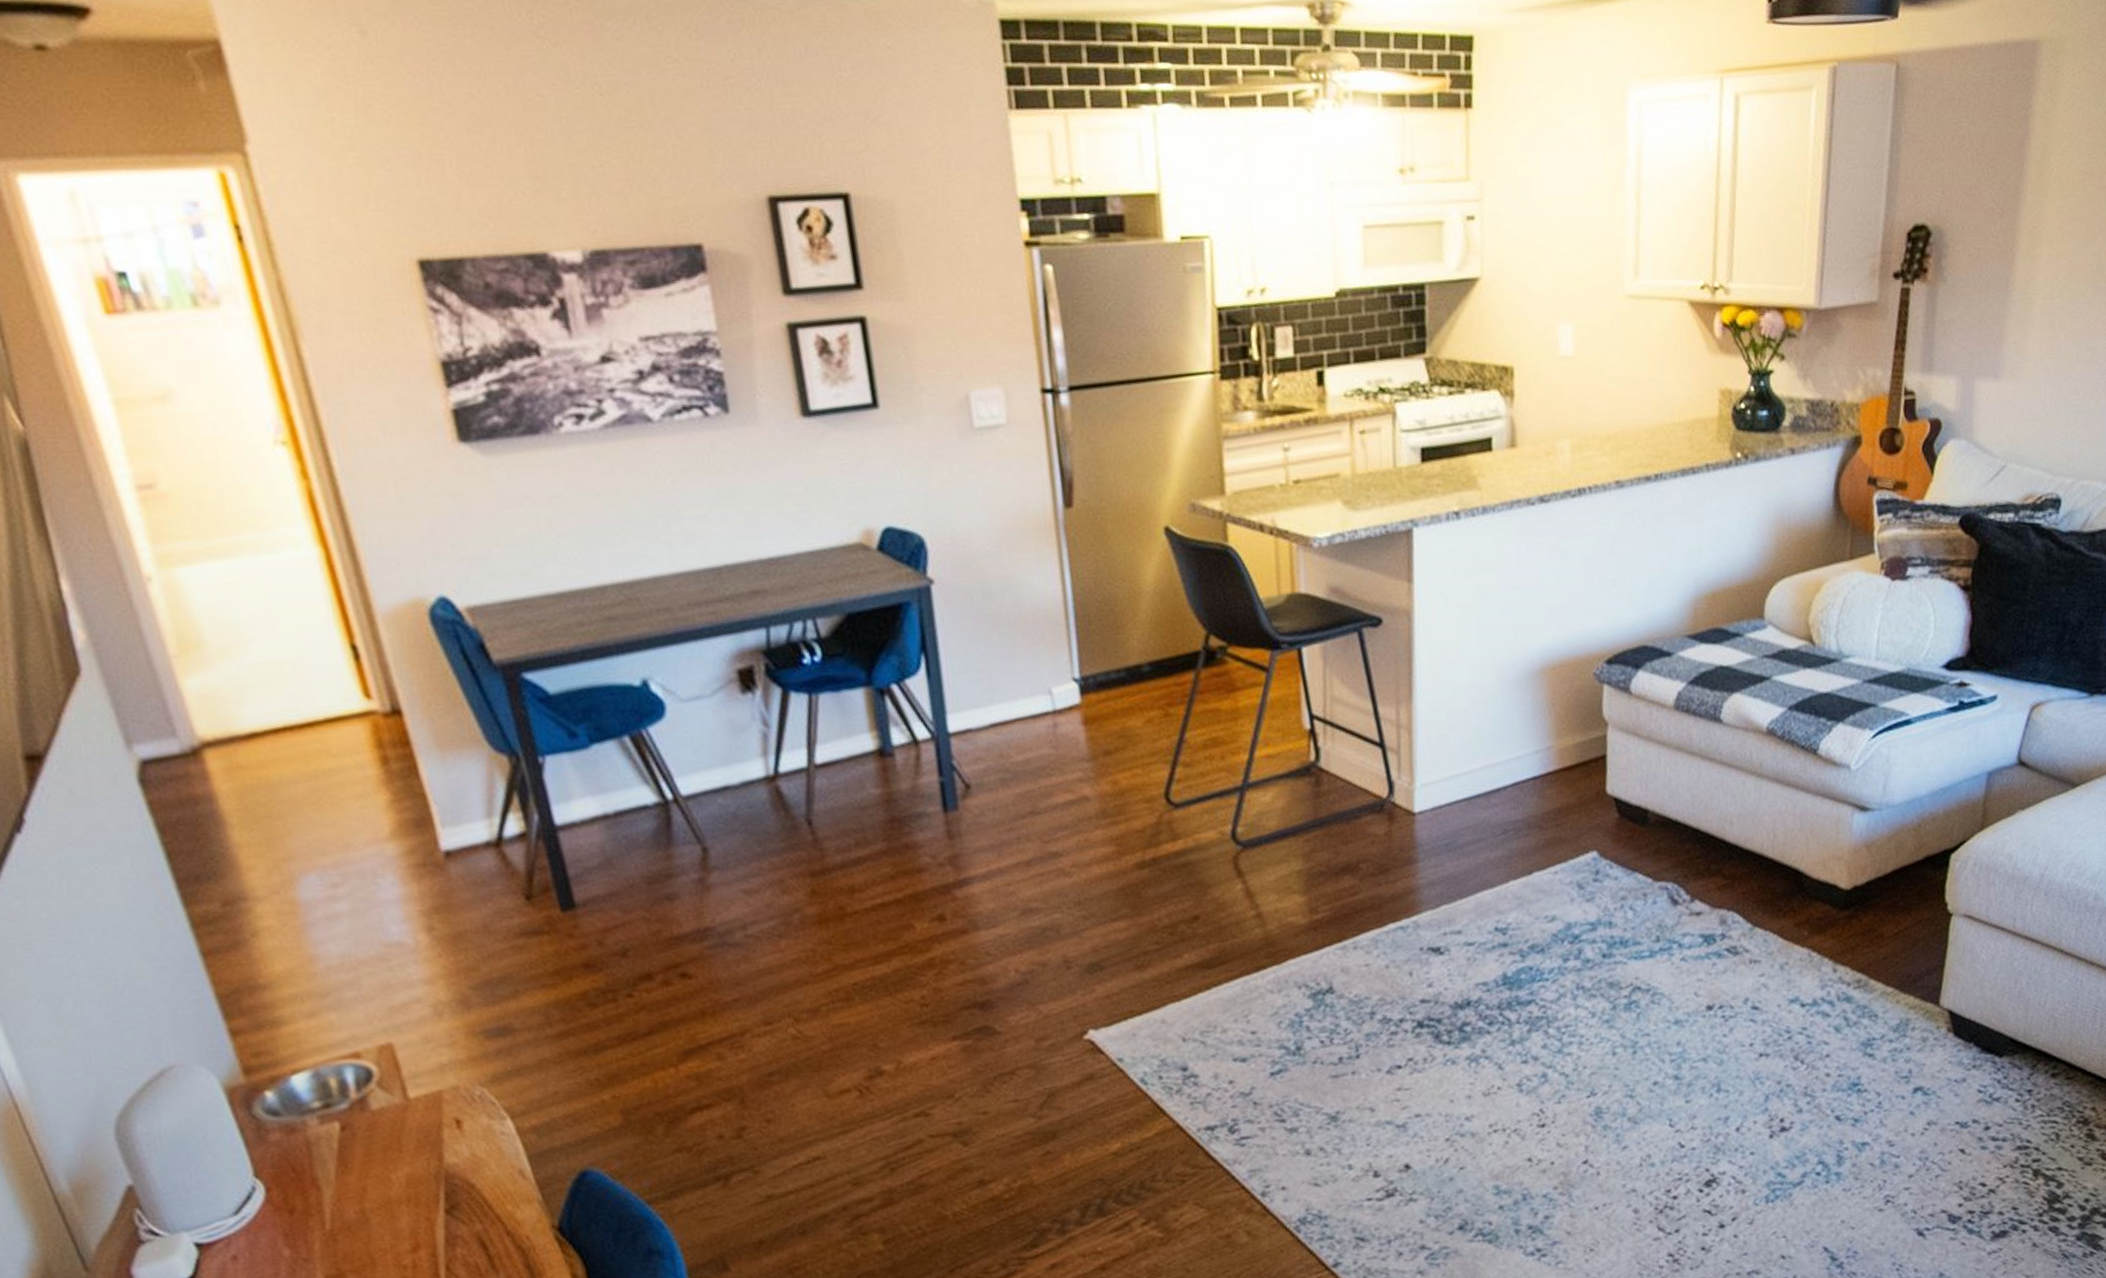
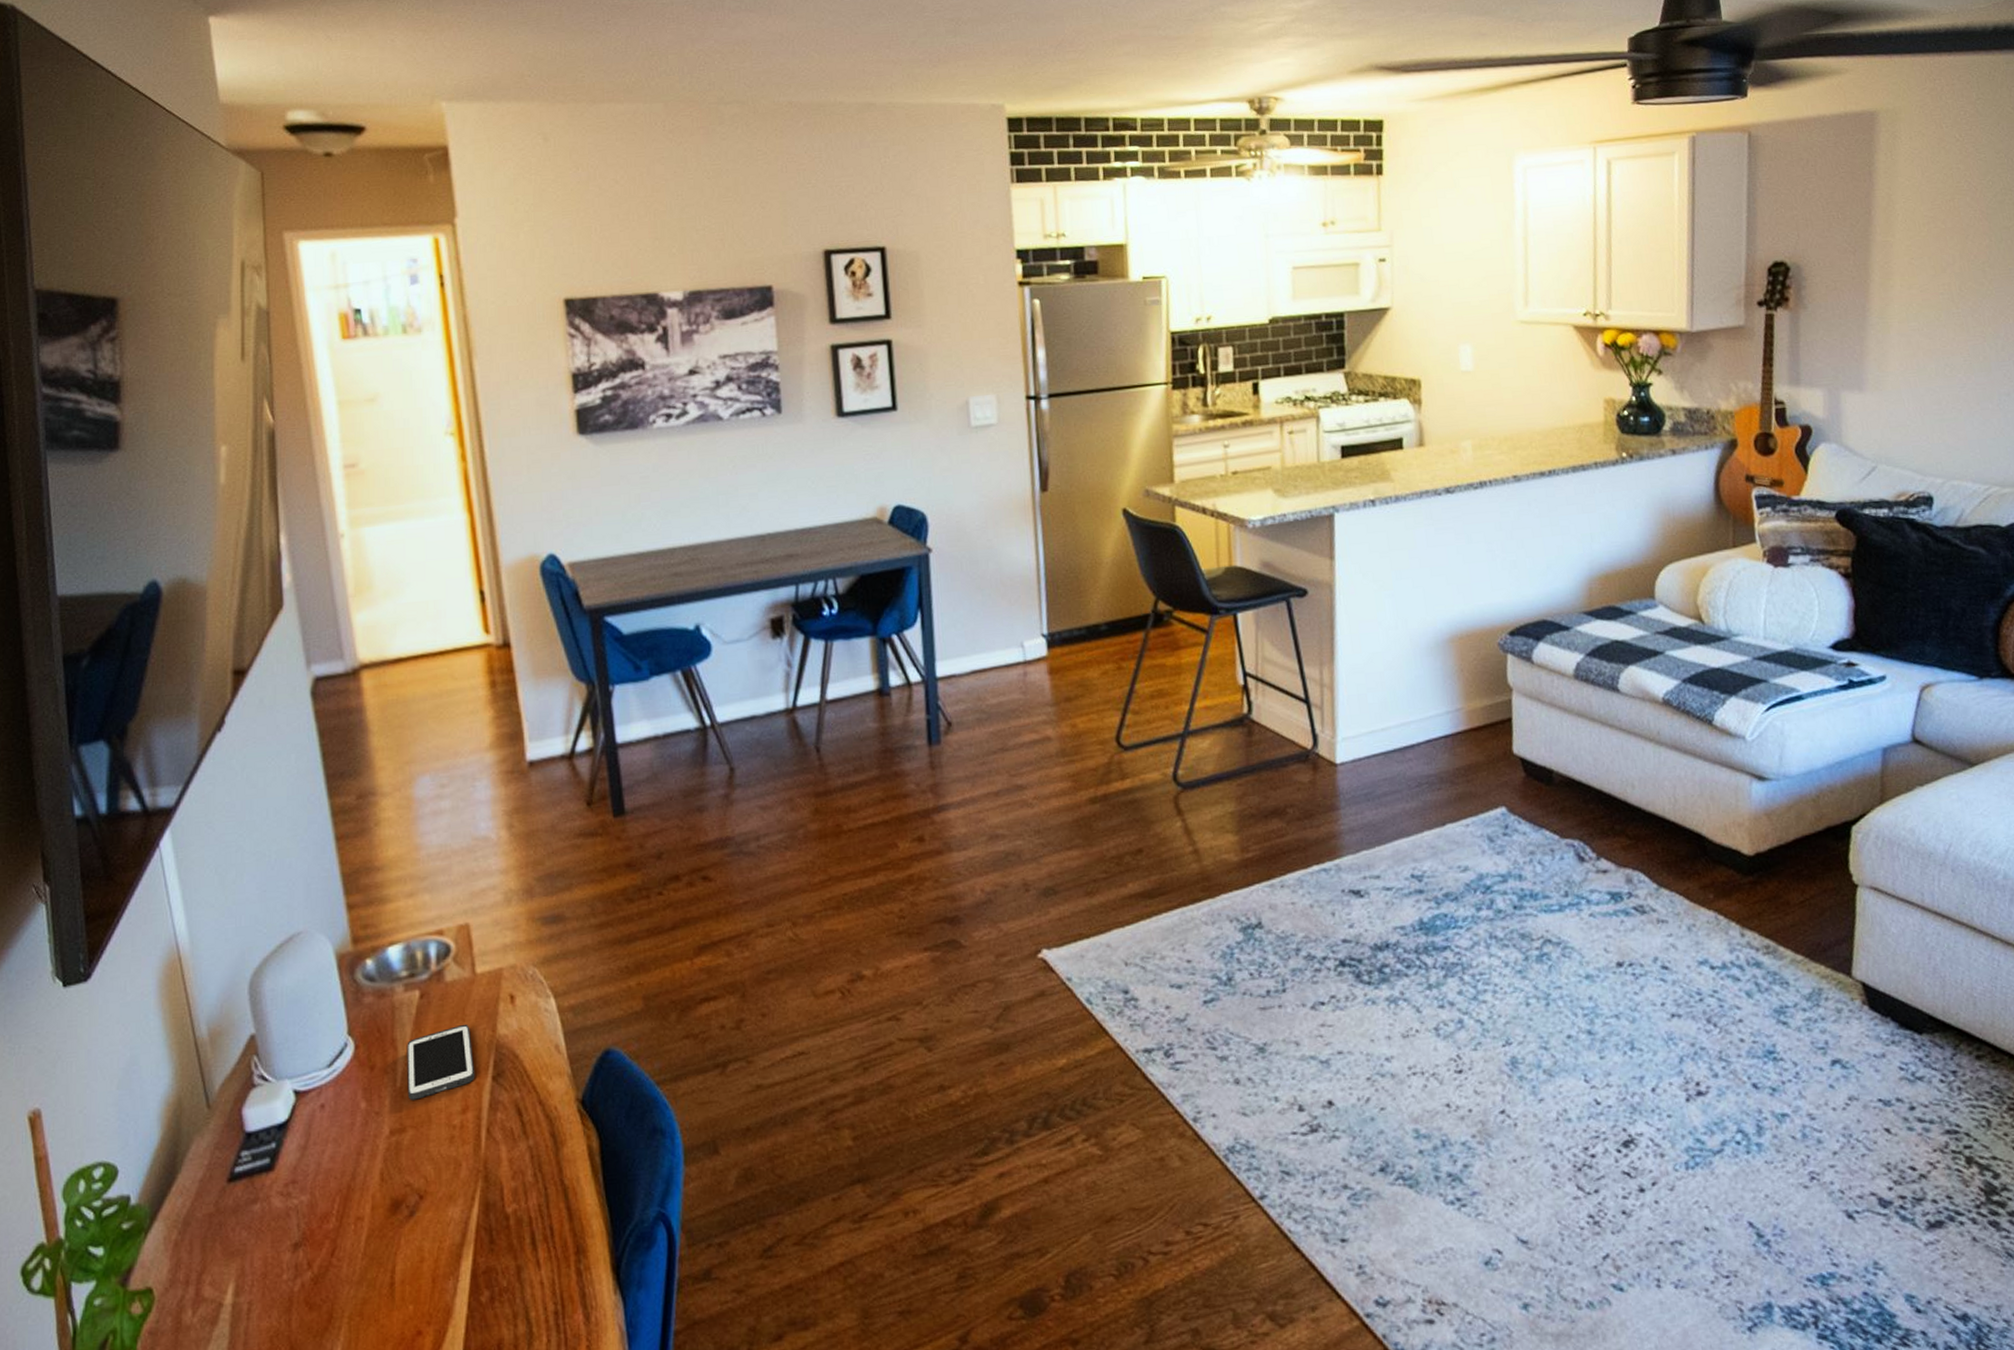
cell phone: none [332,1155,424,1243] -> present [407,1024,475,1100]

